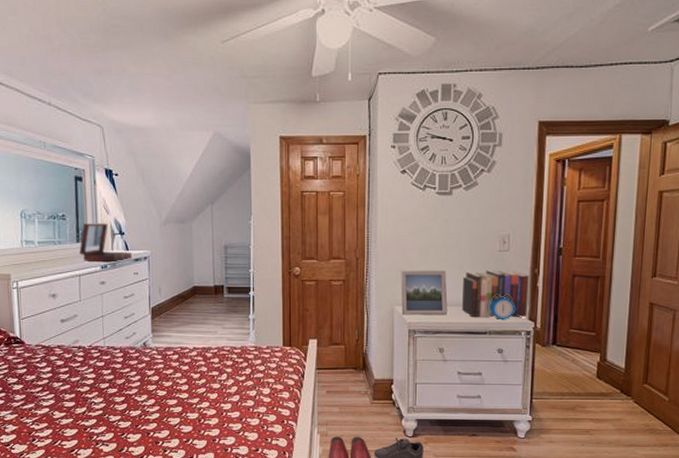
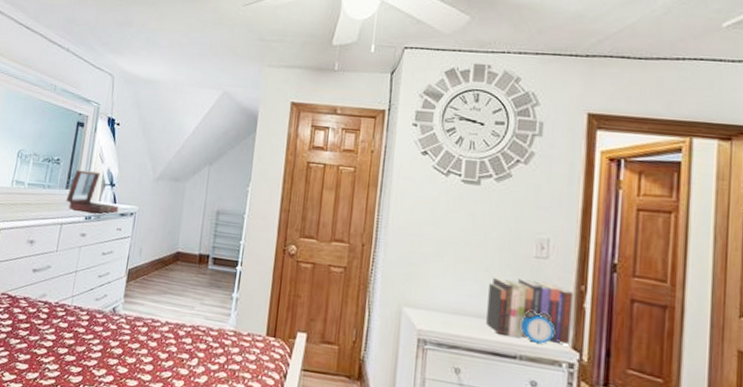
picture frame: present [401,270,448,315] -> none [410,265,469,328]

